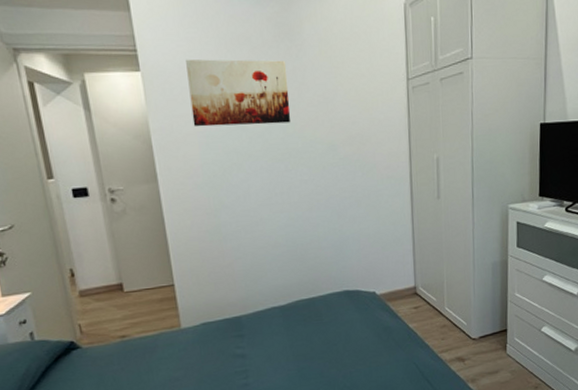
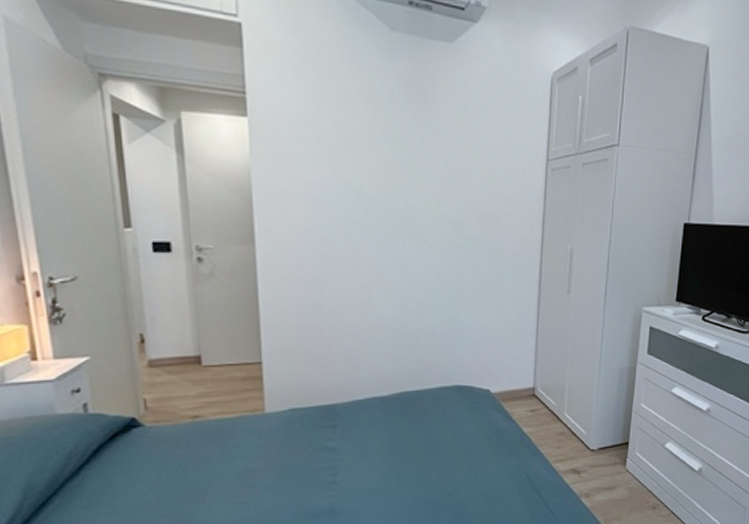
wall art: present [186,59,291,127] -> none [302,109,415,193]

